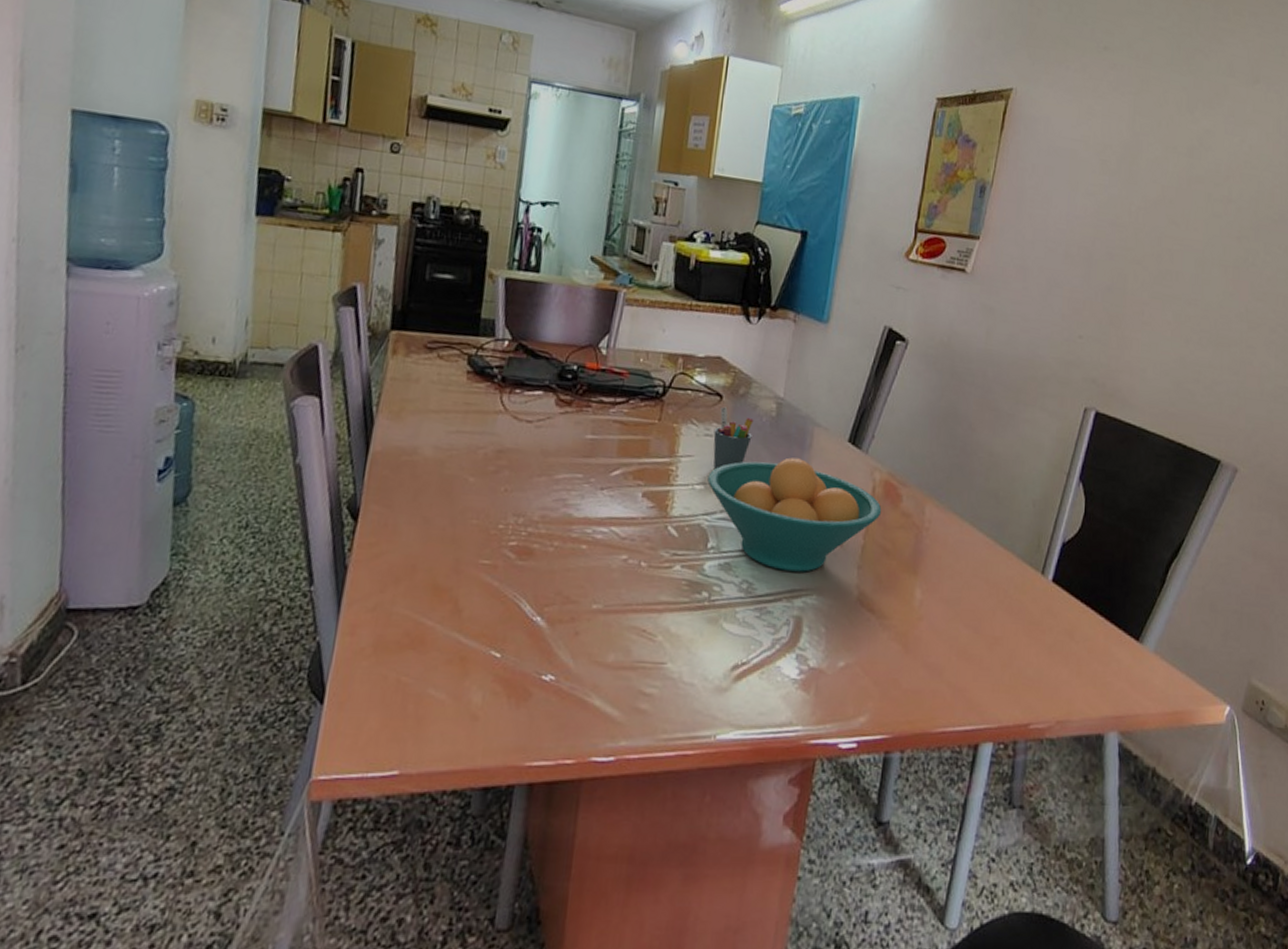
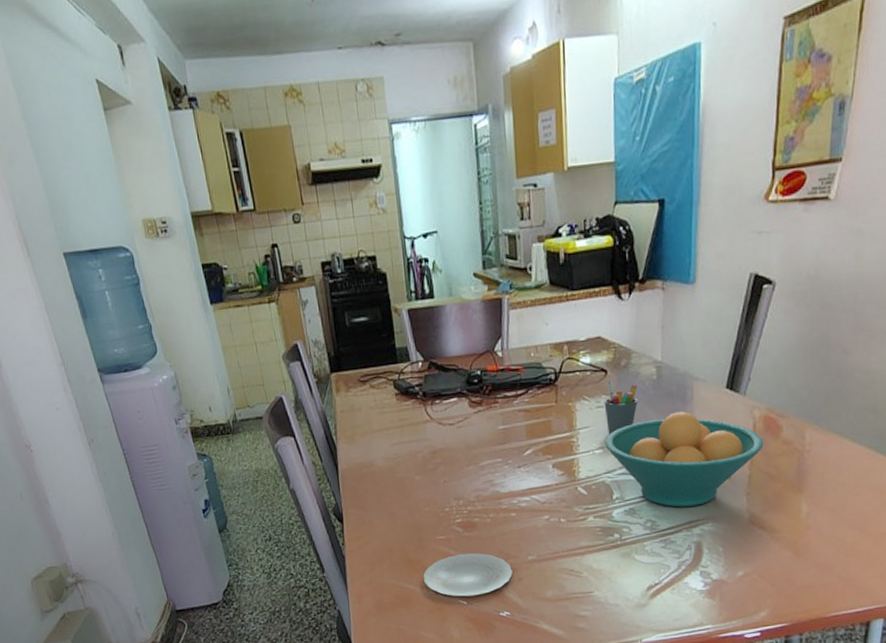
plate: none [449,587,569,648] -> present [424,553,513,597]

